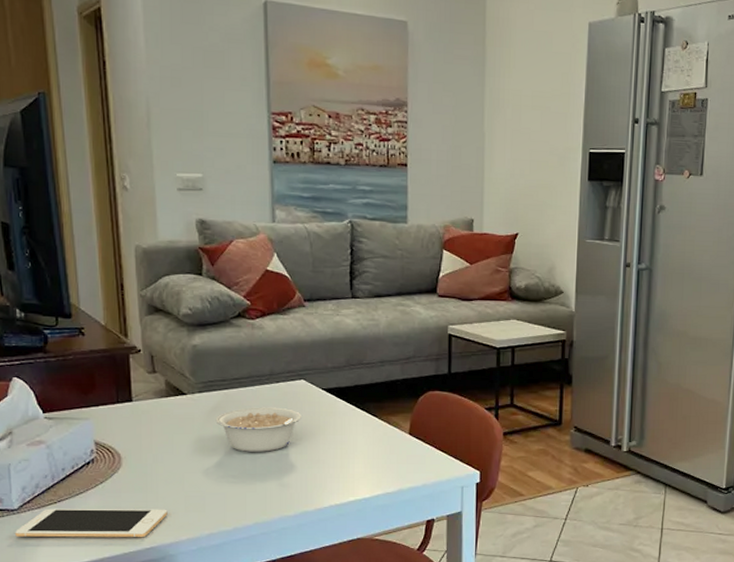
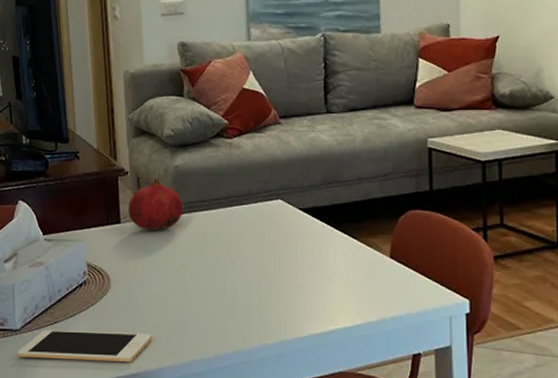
fruit: none [141,356,201,408] -> present [128,178,183,230]
legume: present [215,407,301,452] -> none [196,228,279,275]

